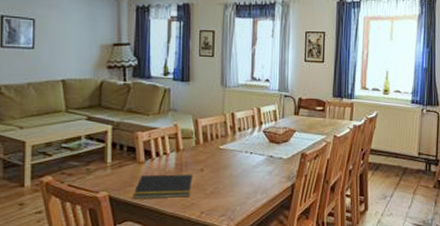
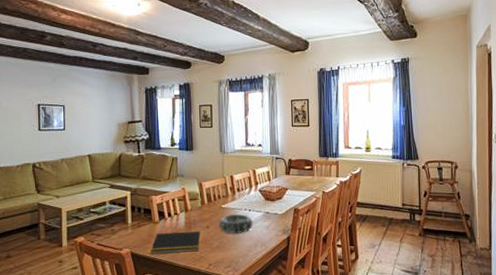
decorative bowl: none [215,157,254,178] -> present [219,214,253,234]

